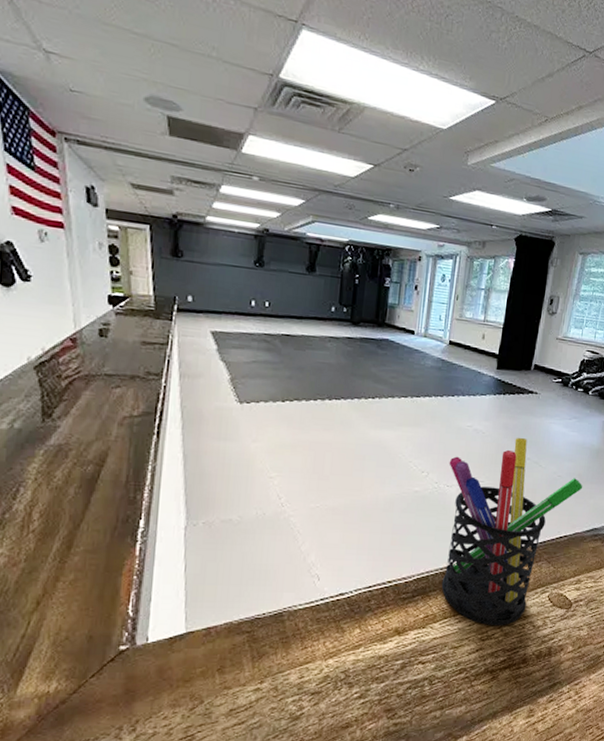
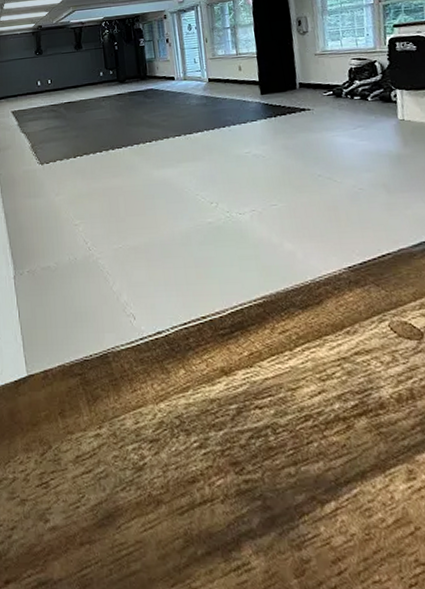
pen holder: present [441,438,583,625] -> none [235,156,394,362]

